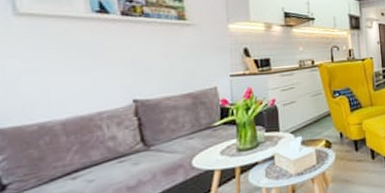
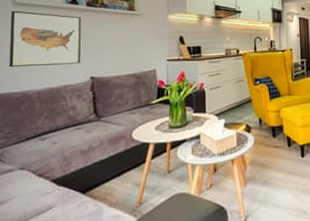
wall art: none [13,23,119,95] -> present [9,10,82,68]

